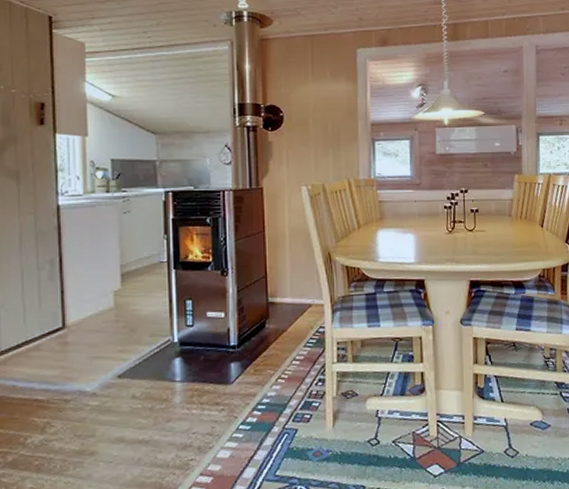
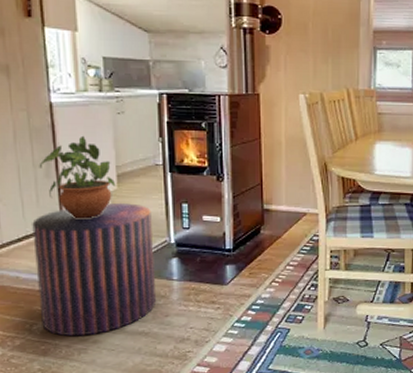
stool: none [33,303,158,449] -> present [32,203,157,337]
potted plant: none [43,236,120,320] -> present [39,135,116,218]

